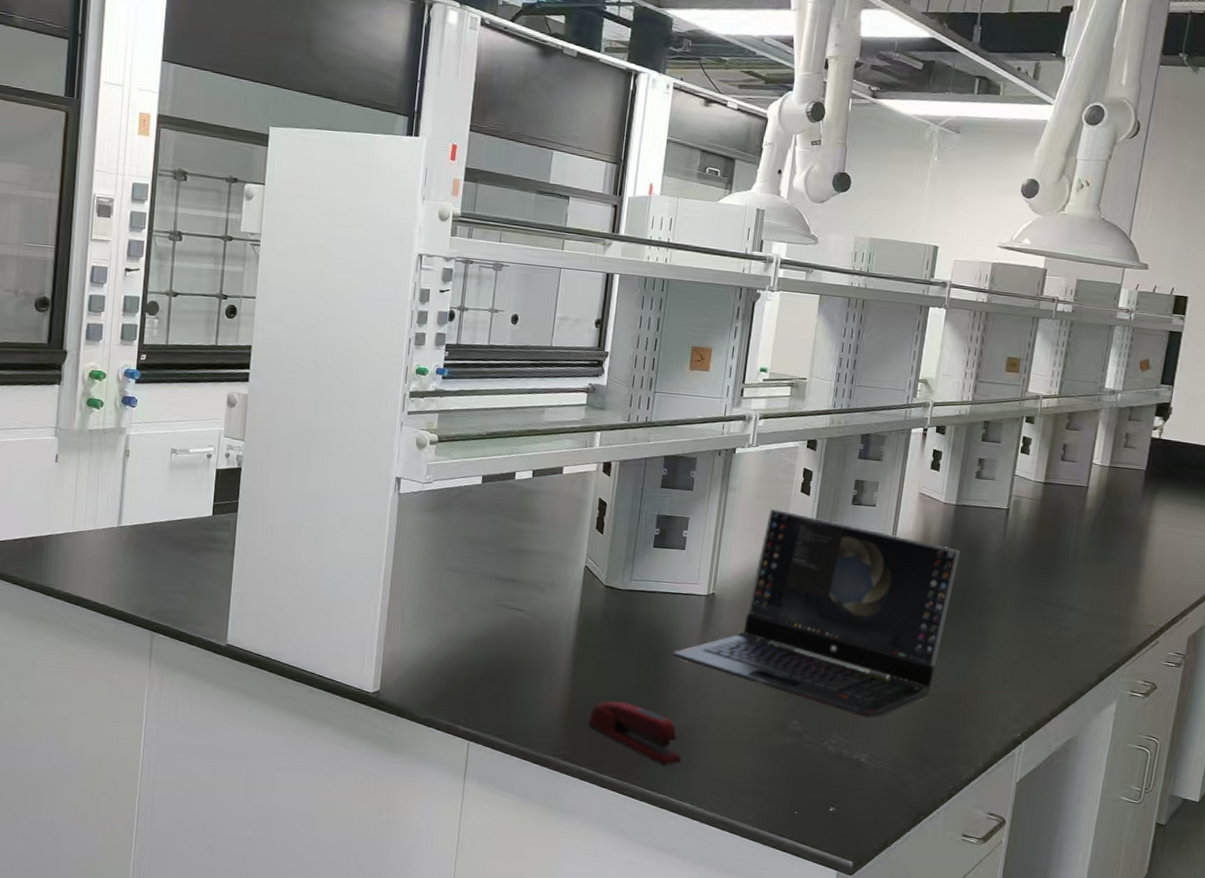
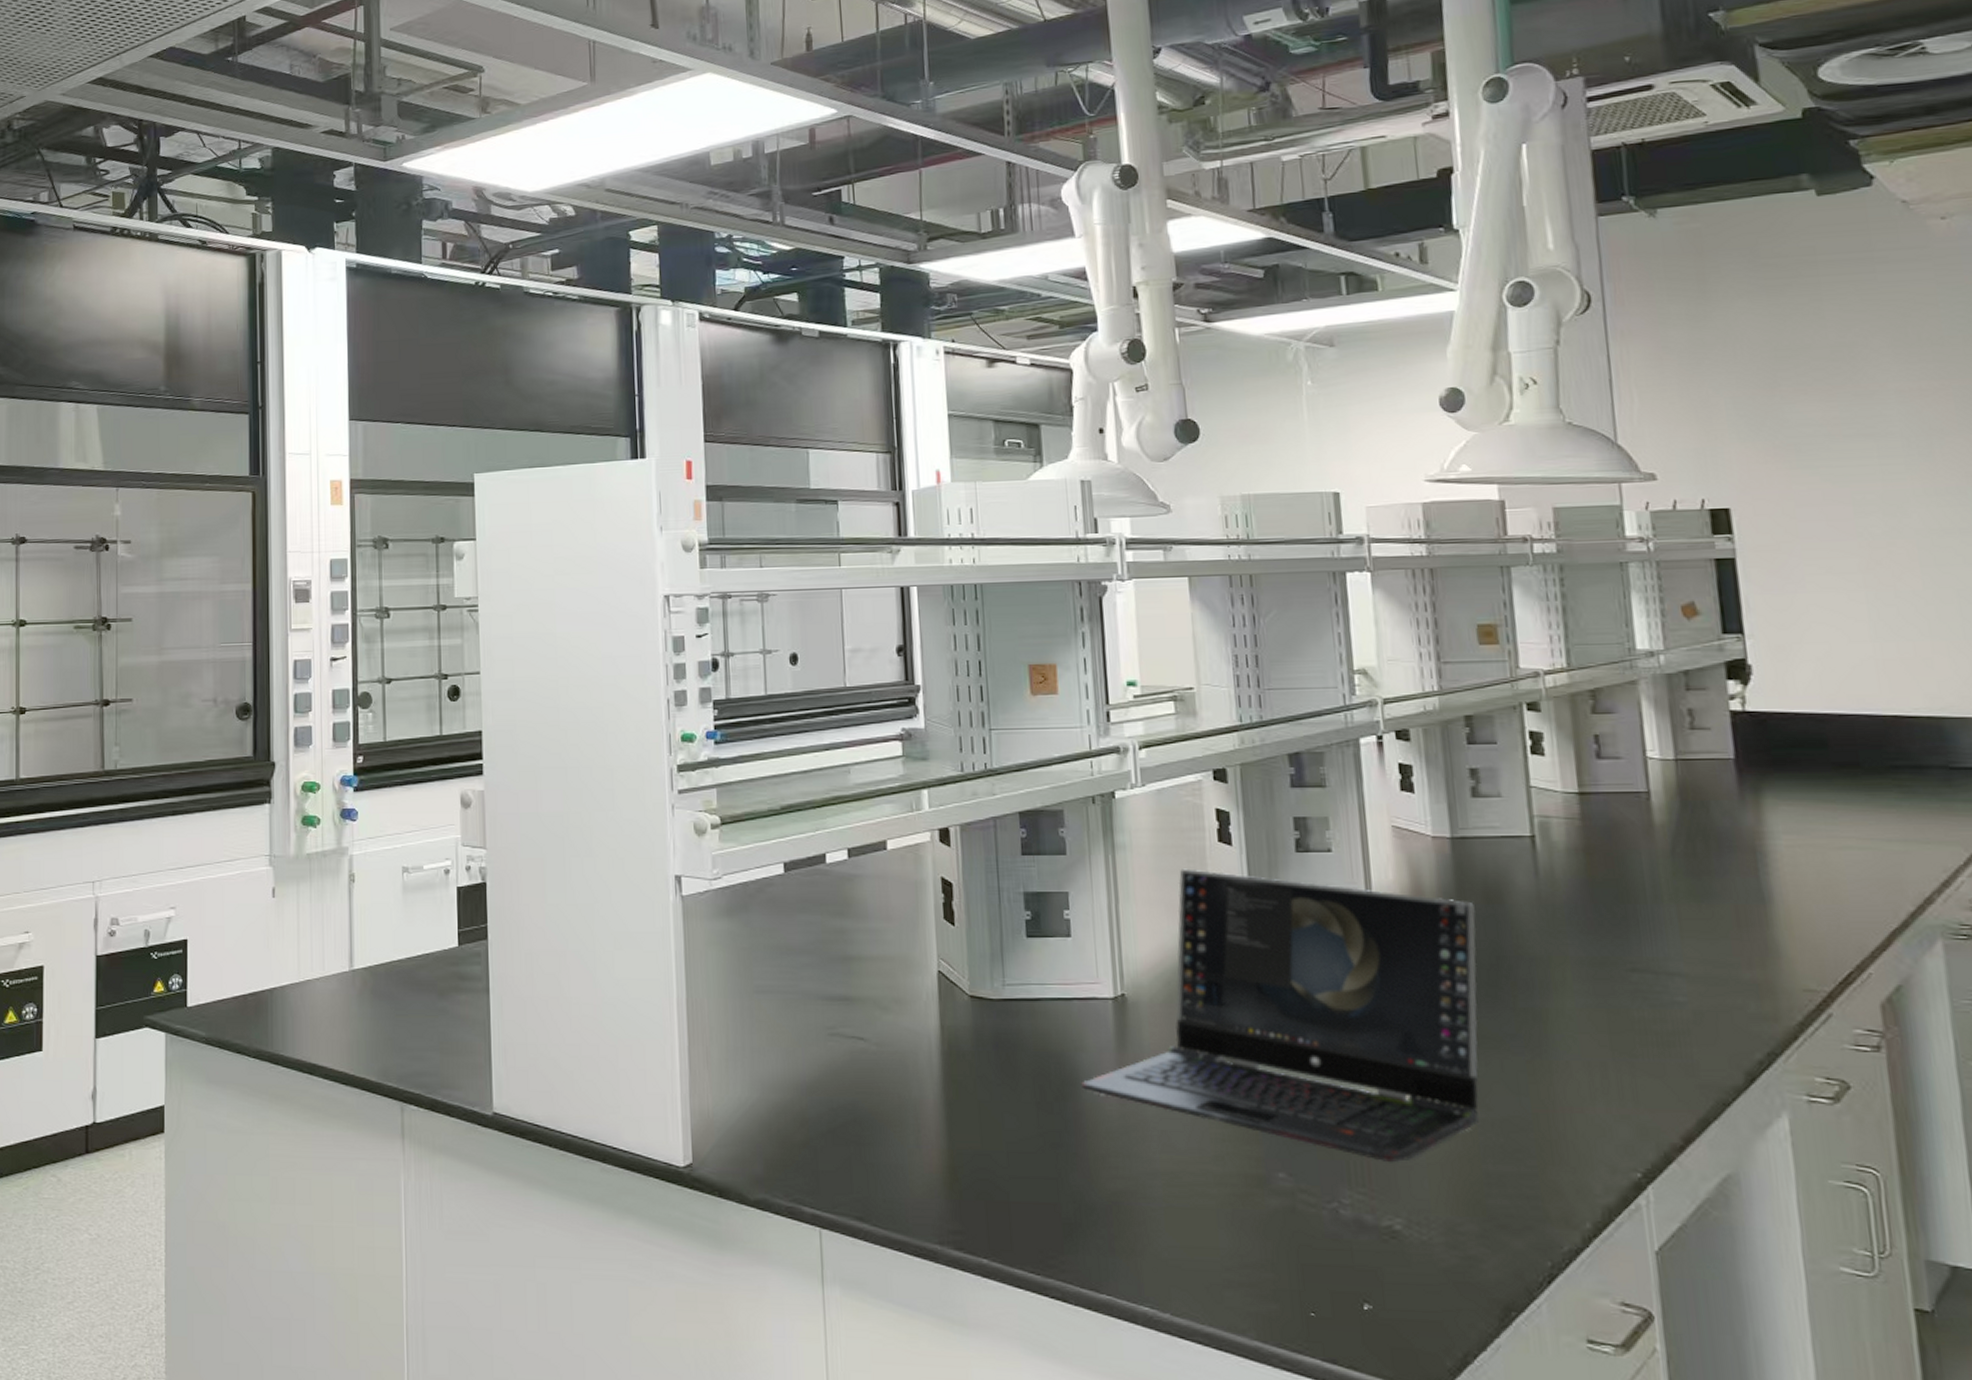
stapler: present [589,701,682,765] -> none [980,1159,1124,1249]

